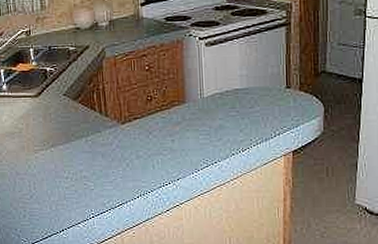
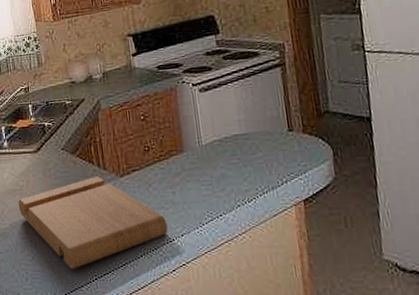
cutting board: none [17,123,165,208] -> present [18,176,168,270]

